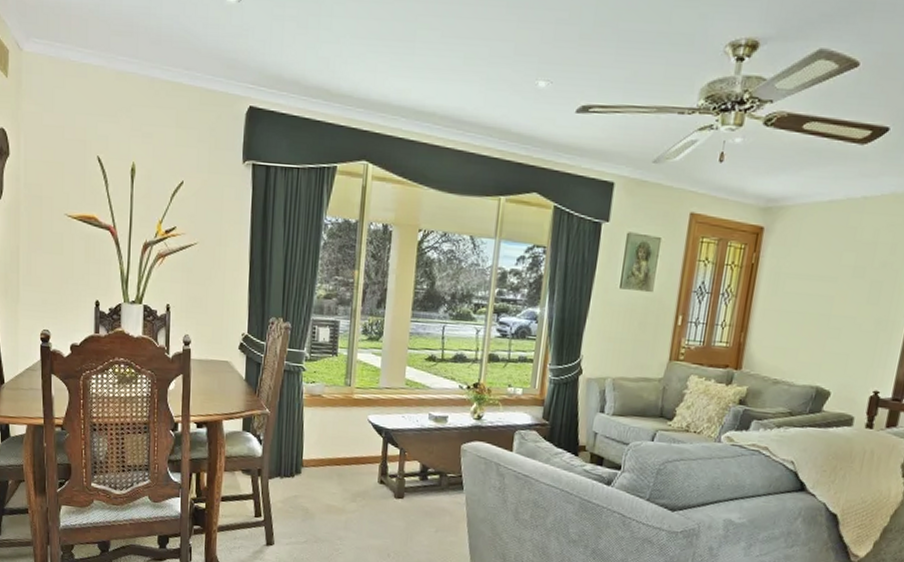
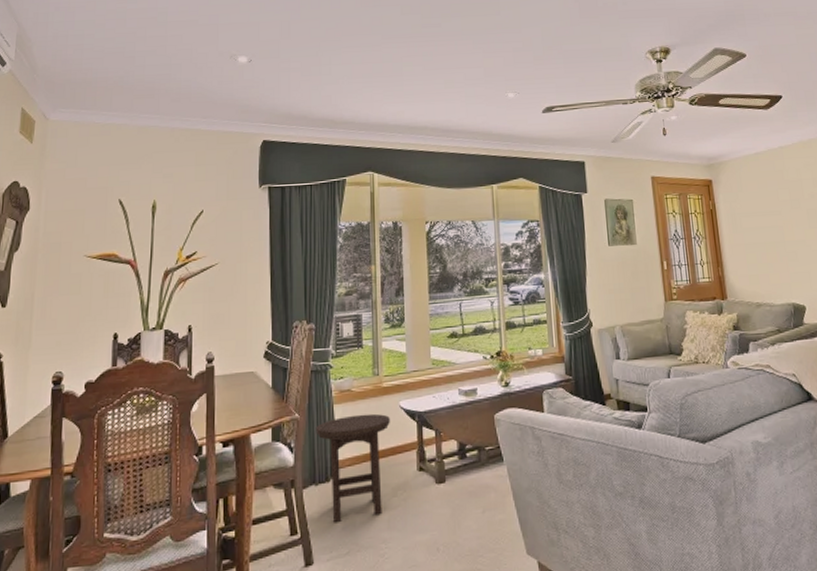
stool: none [284,420,357,514] -> present [315,413,390,522]

